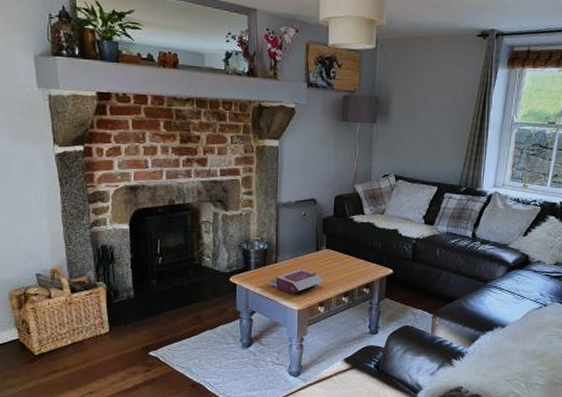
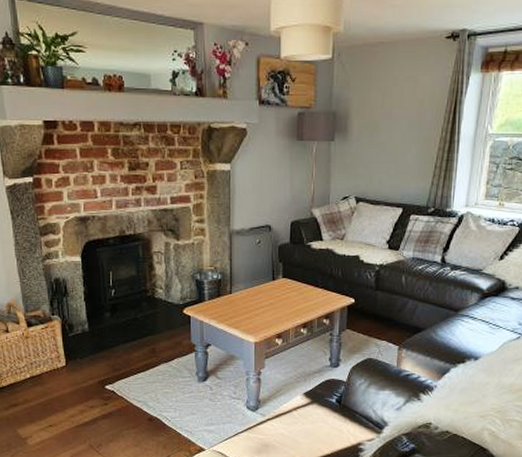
book: present [269,269,324,294] -> none [224,300,281,326]

